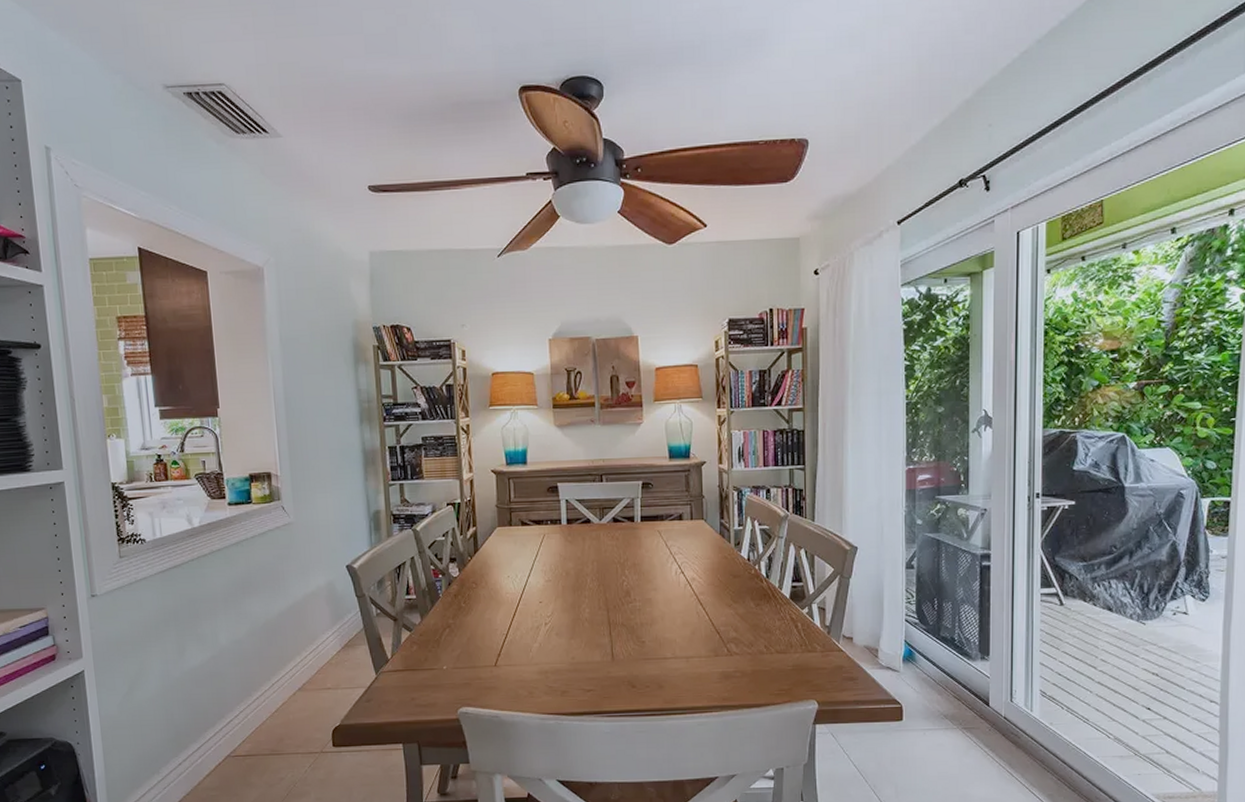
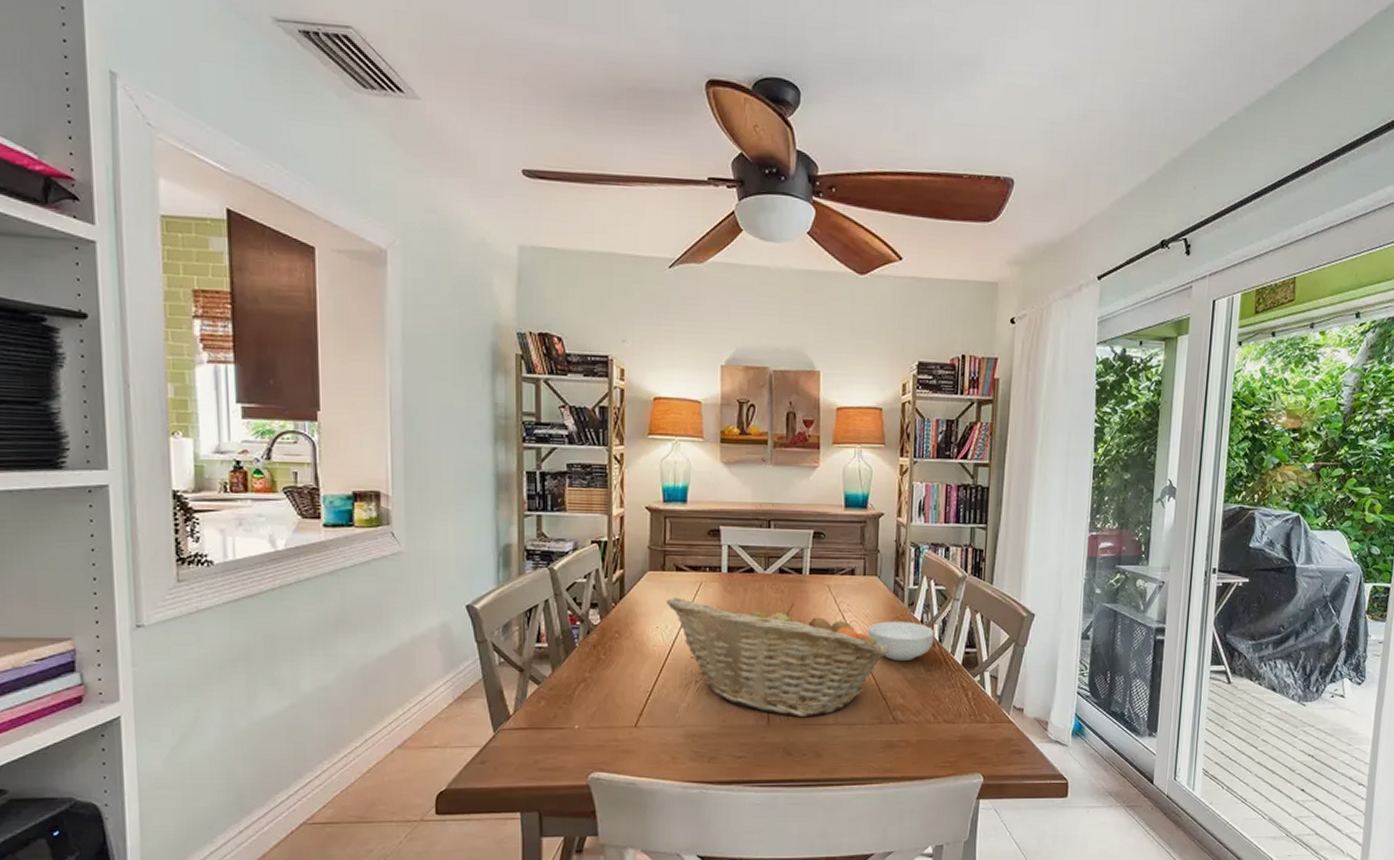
fruit basket: none [515,548,718,653] -> present [666,596,888,718]
cereal bowl: none [698,560,762,598] -> present [867,621,935,662]

